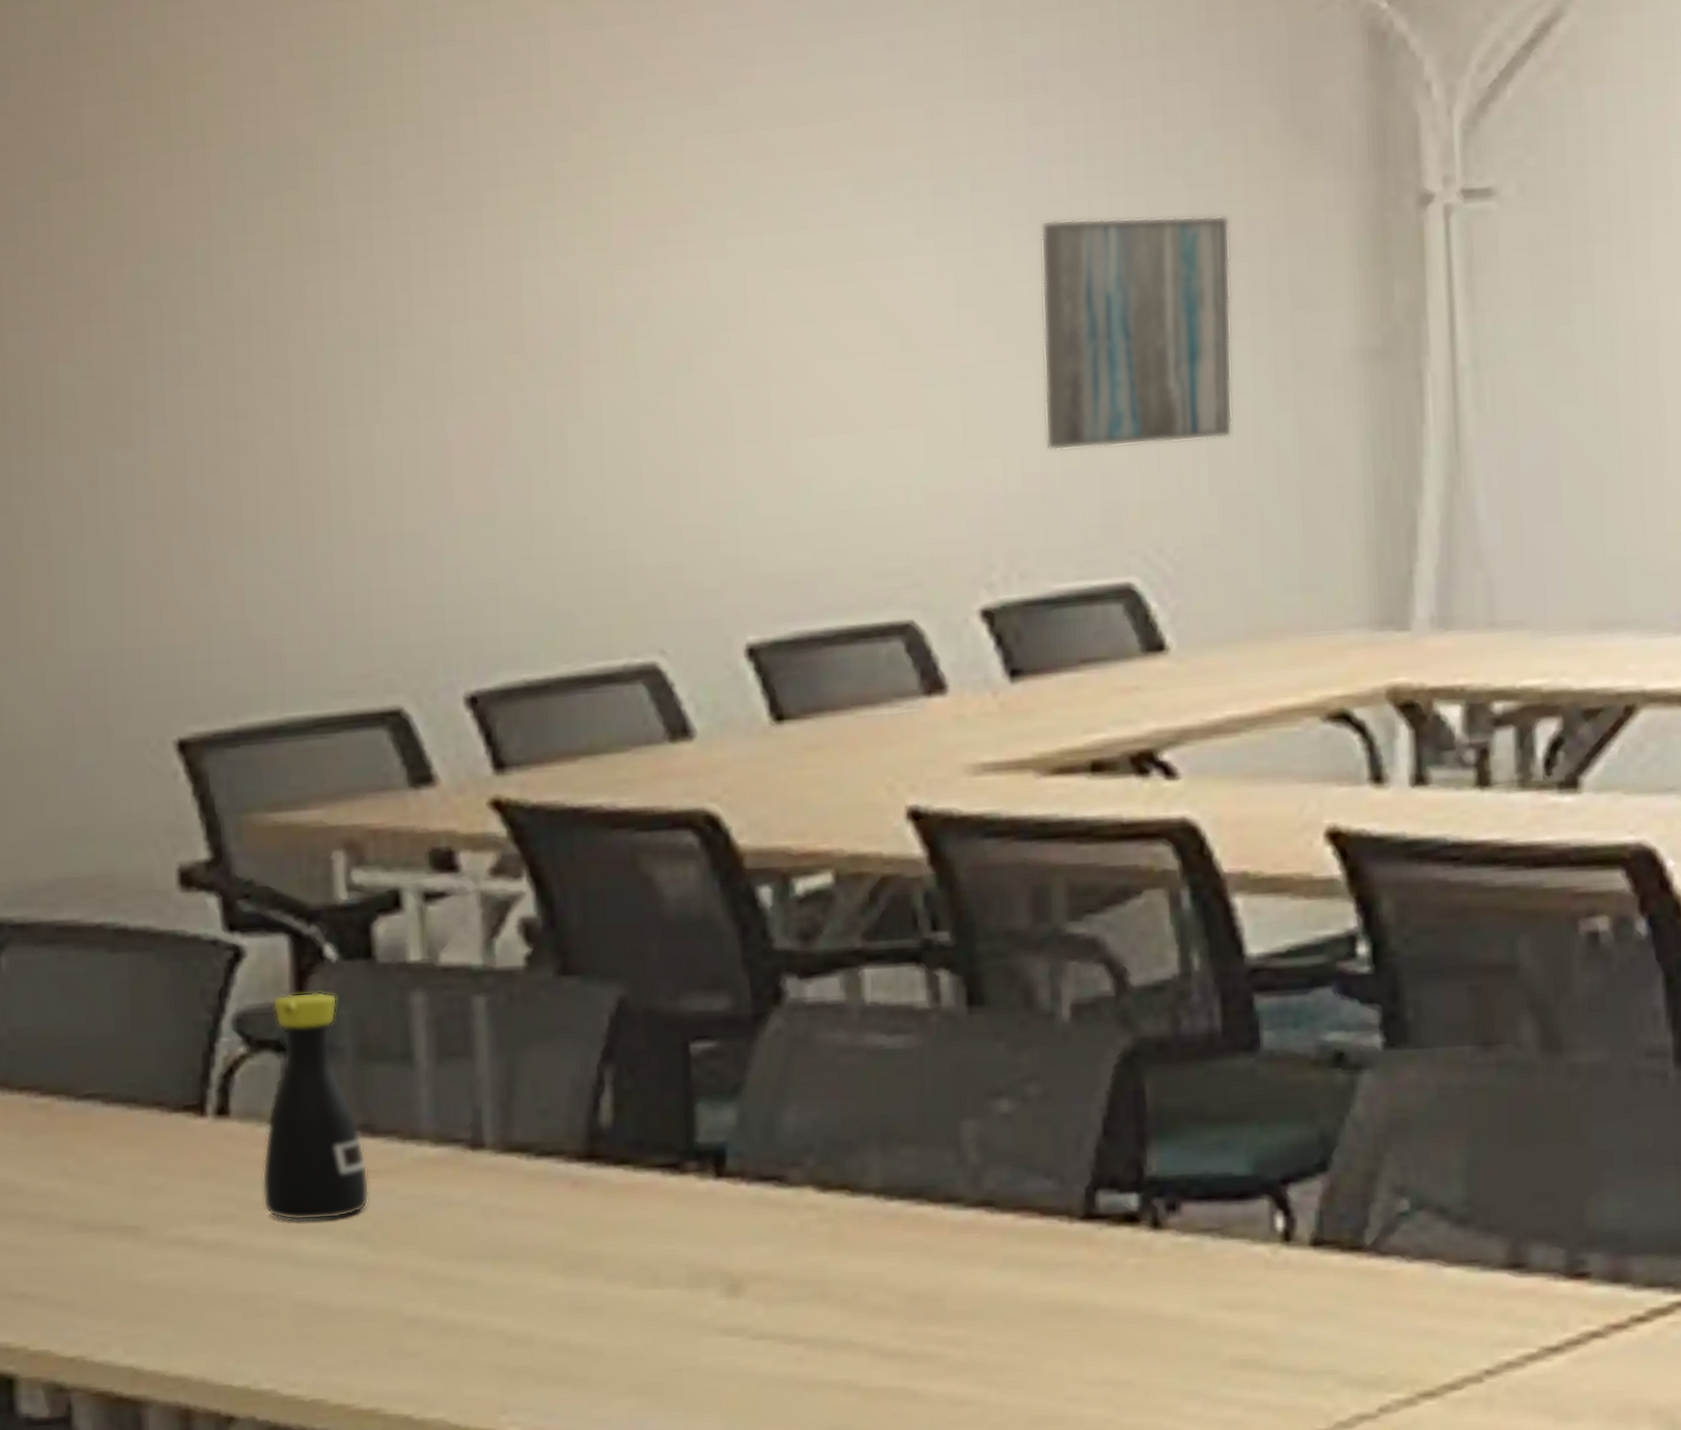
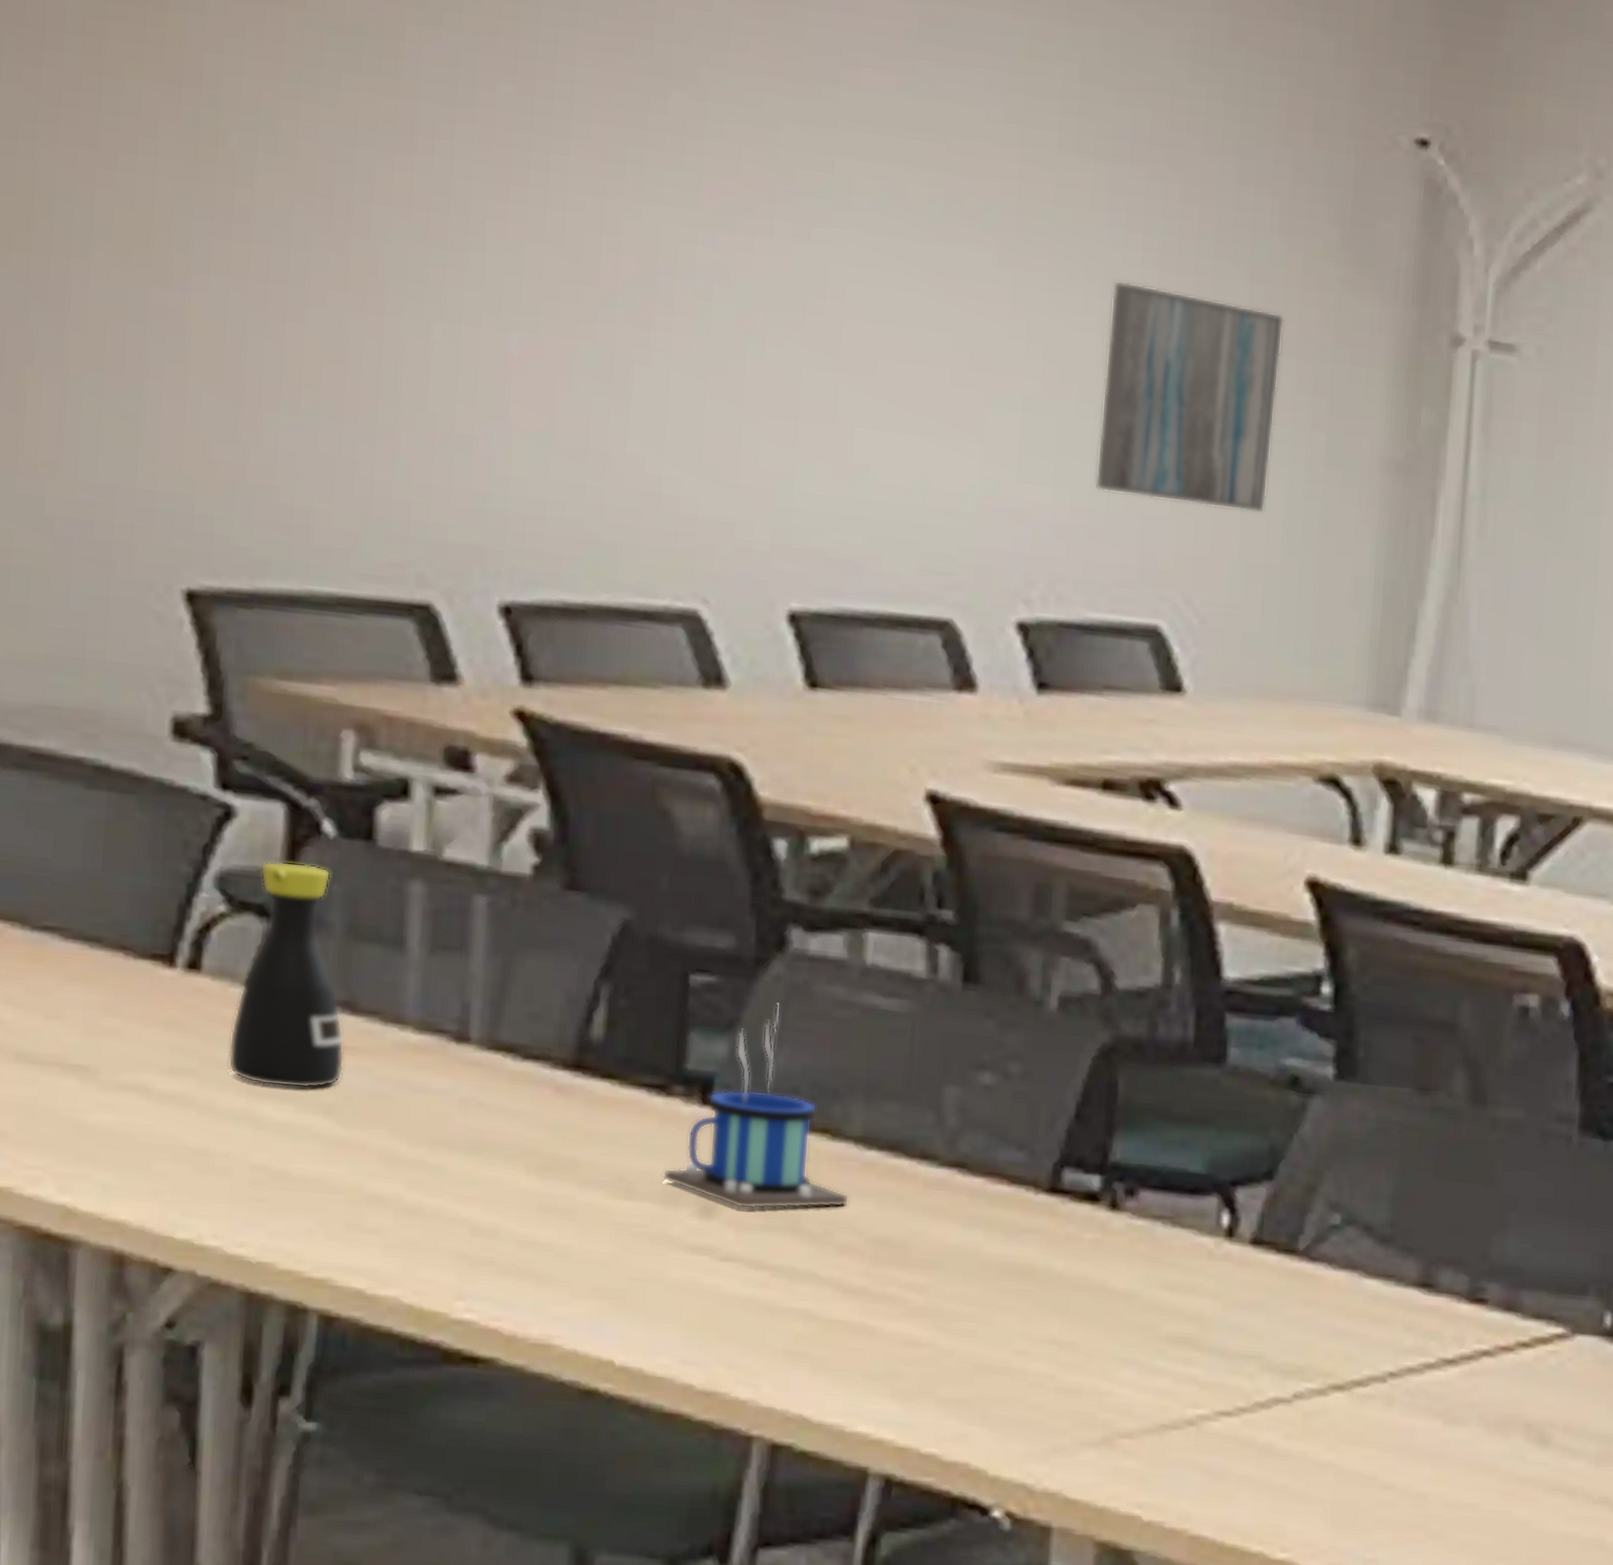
mug: none [685,1059,877,1282] -> present [662,1002,850,1209]

